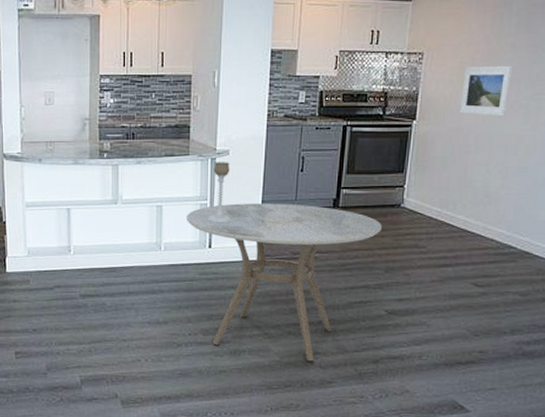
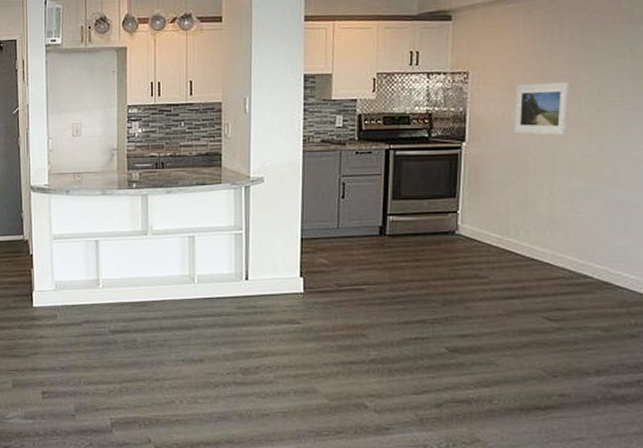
dining table: present [186,203,382,362] -> none [220,232,435,405]
candle holder: present [207,162,232,223] -> none [243,190,269,254]

